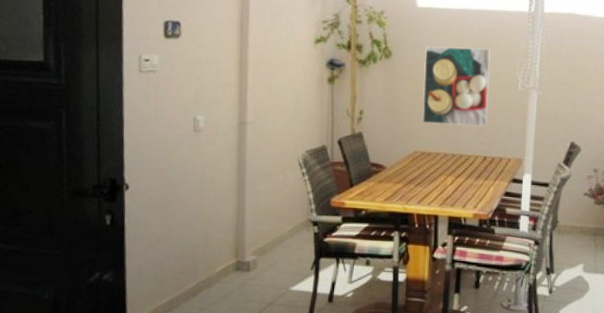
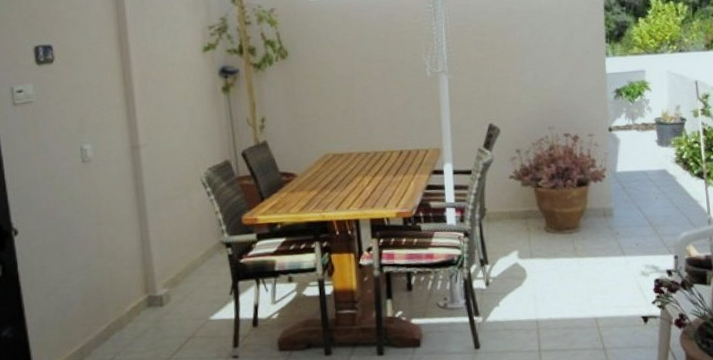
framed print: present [423,46,491,127] -> none [323,36,399,124]

